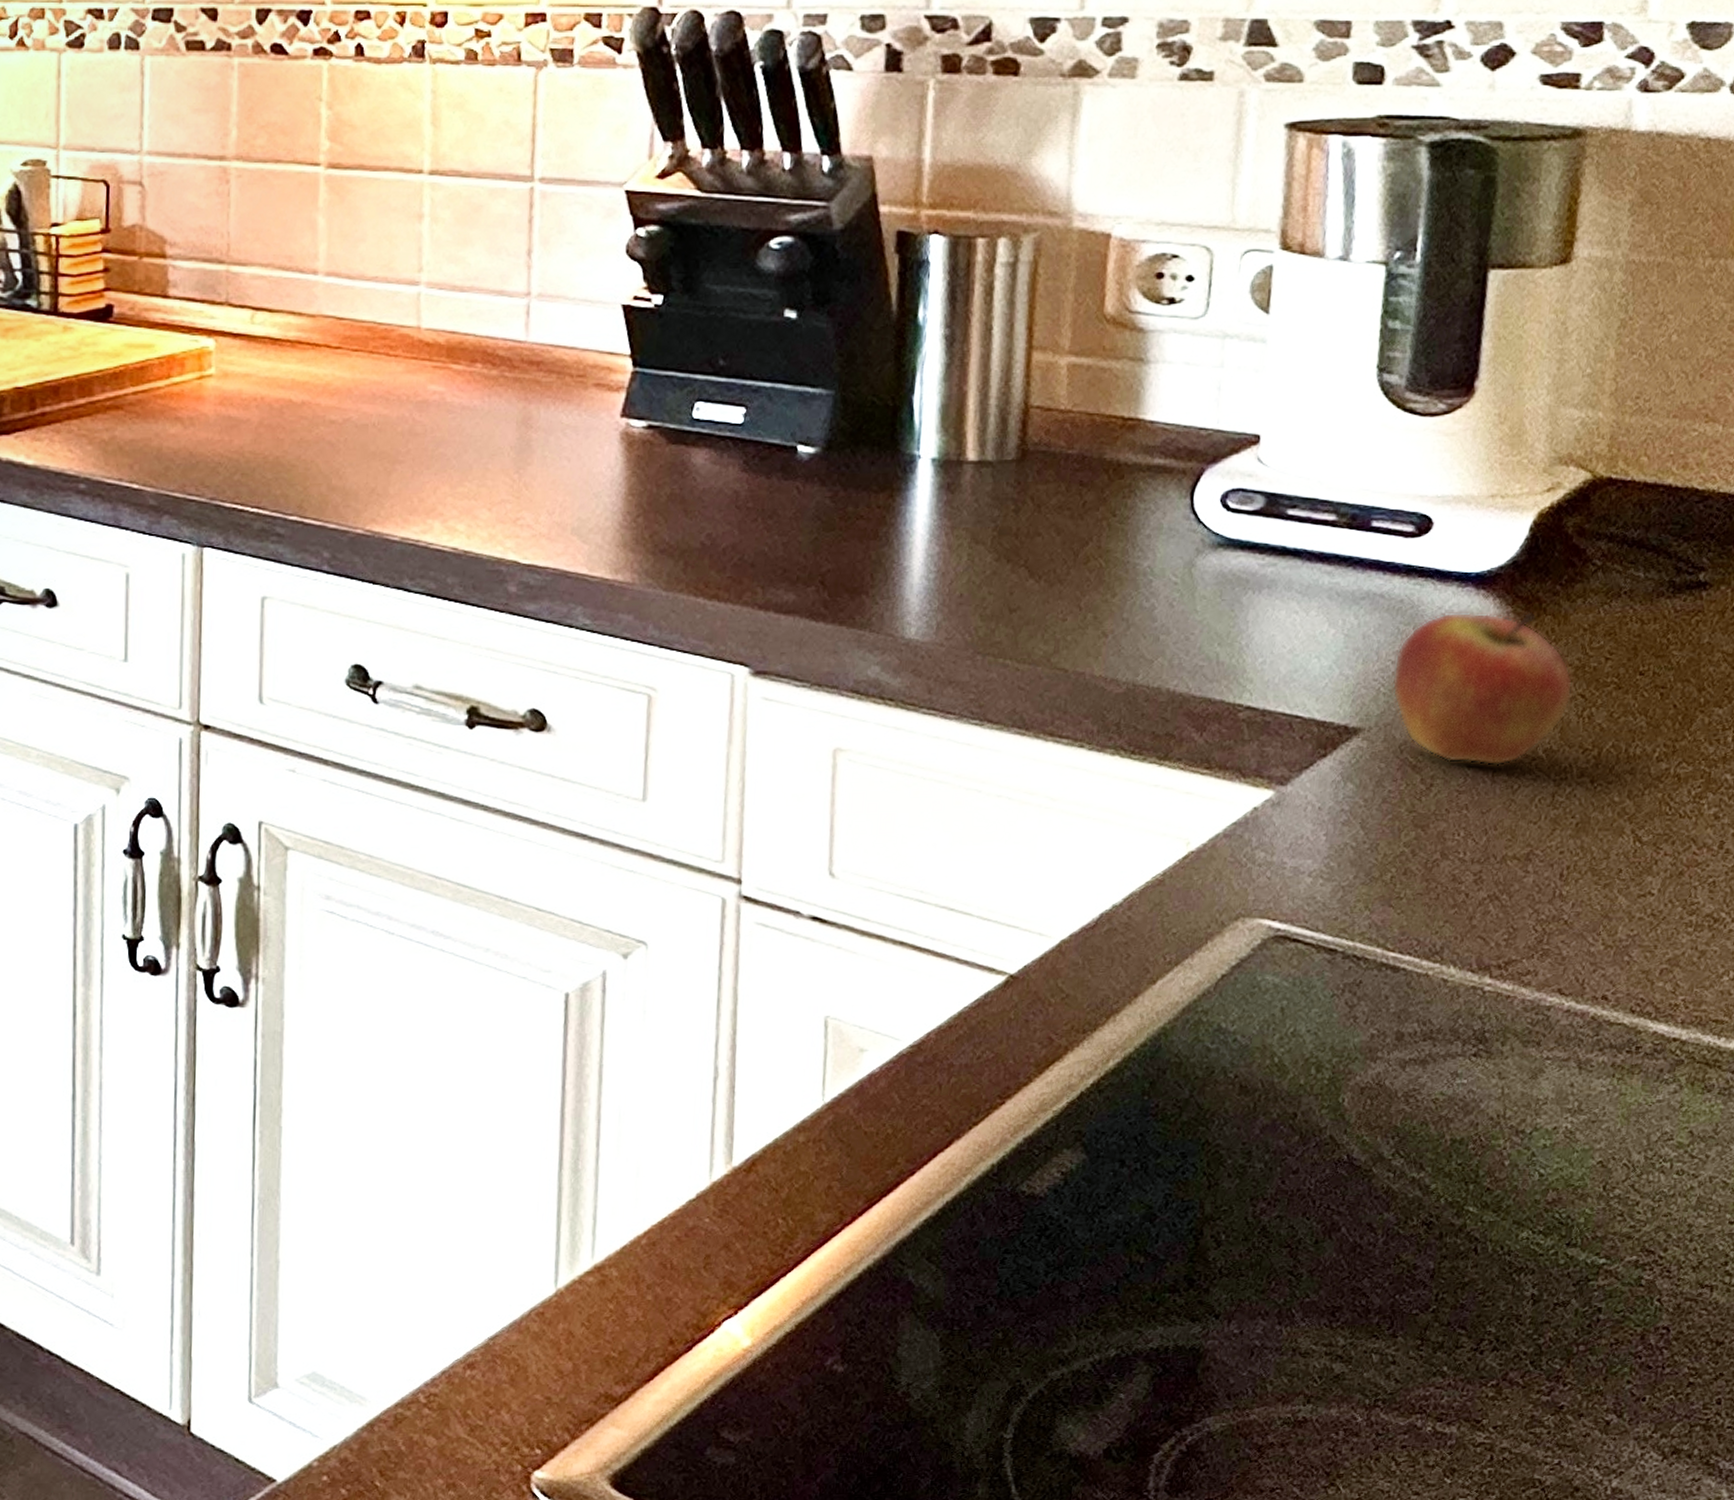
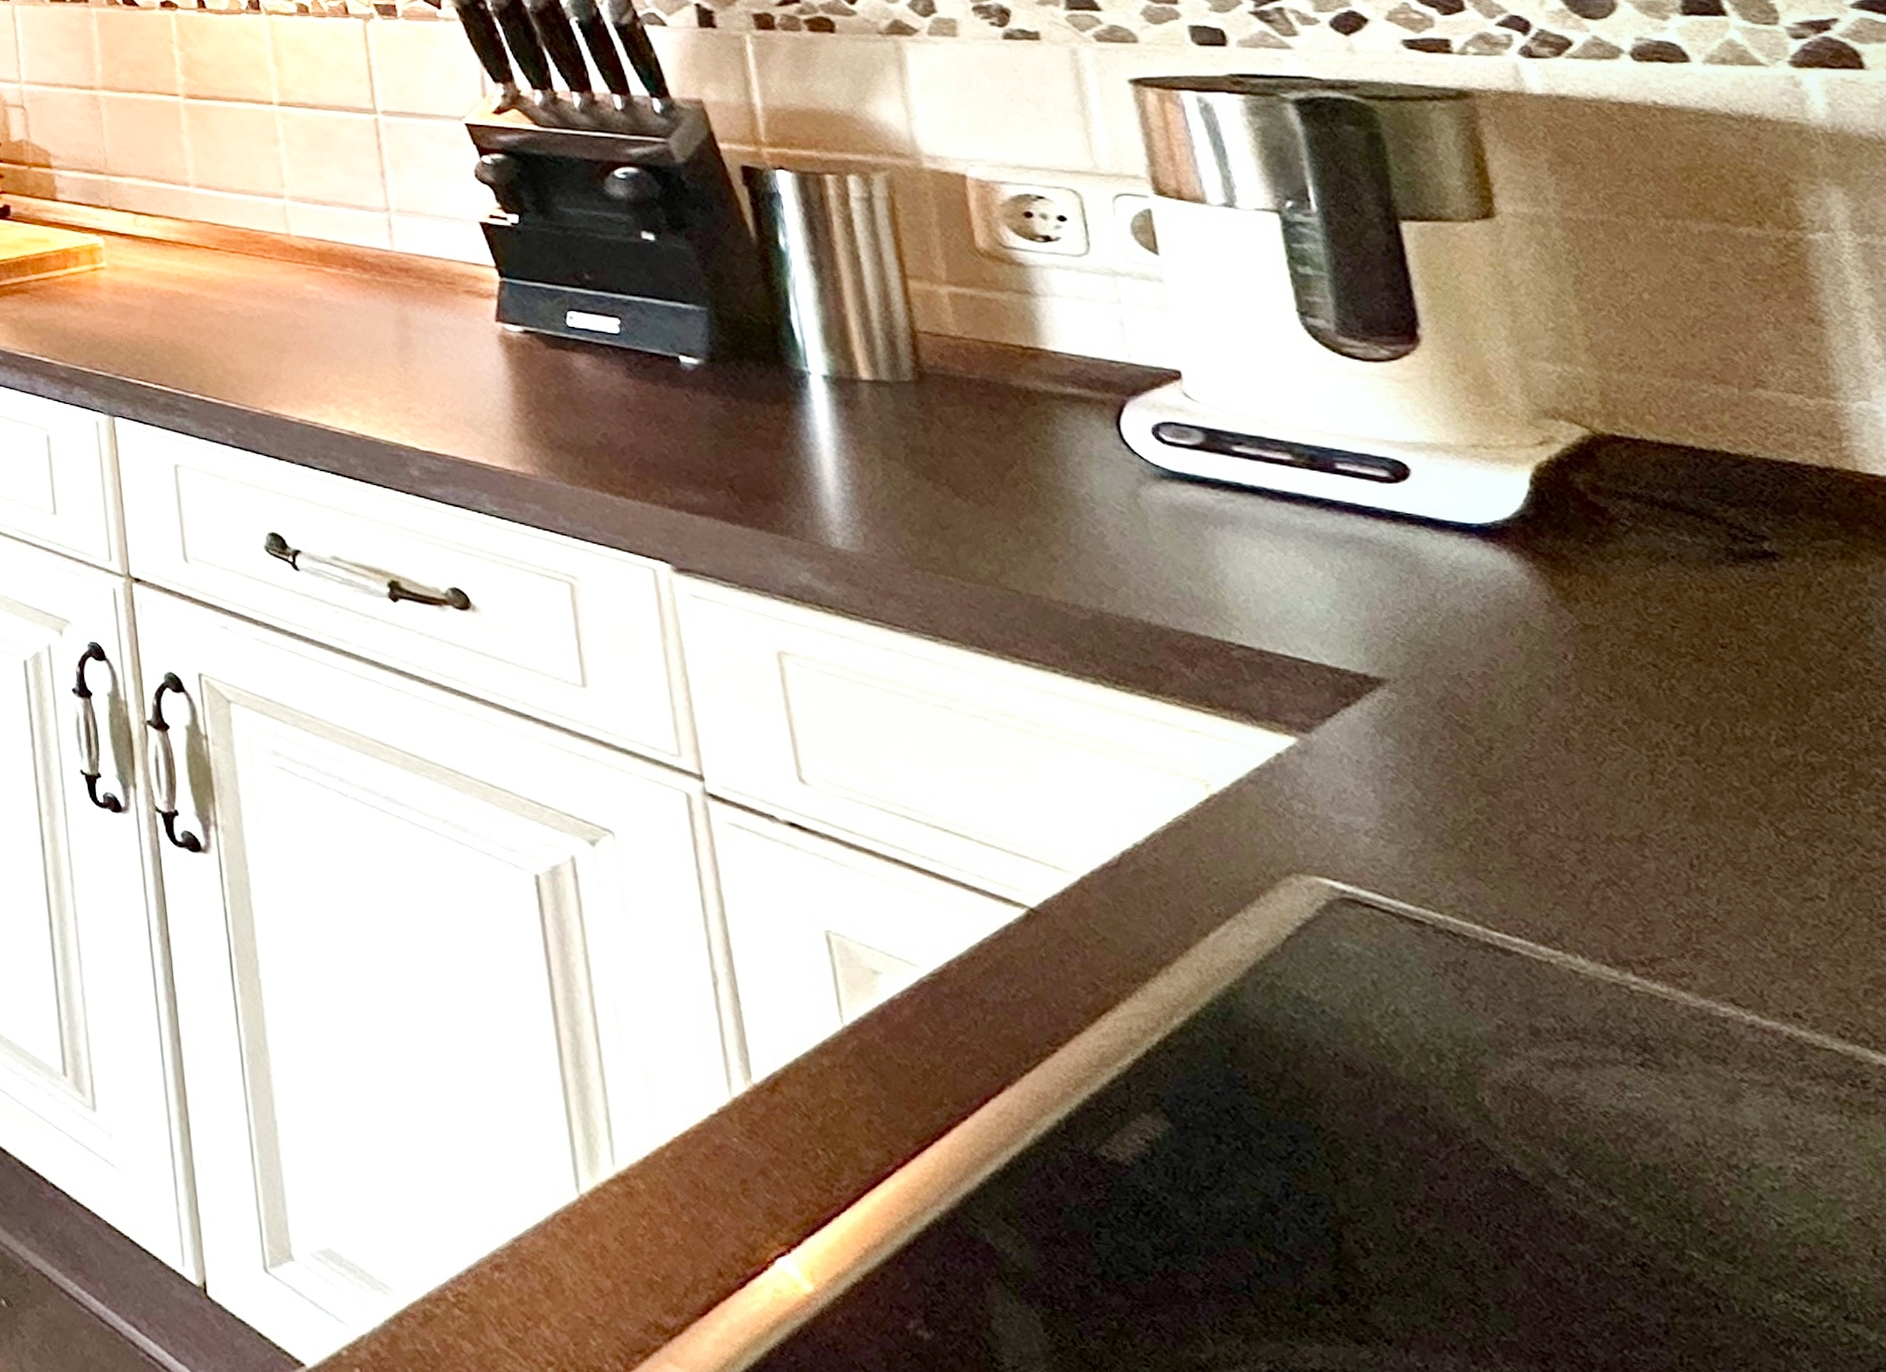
fruit: present [1391,610,1574,766] -> none [1404,563,1643,734]

